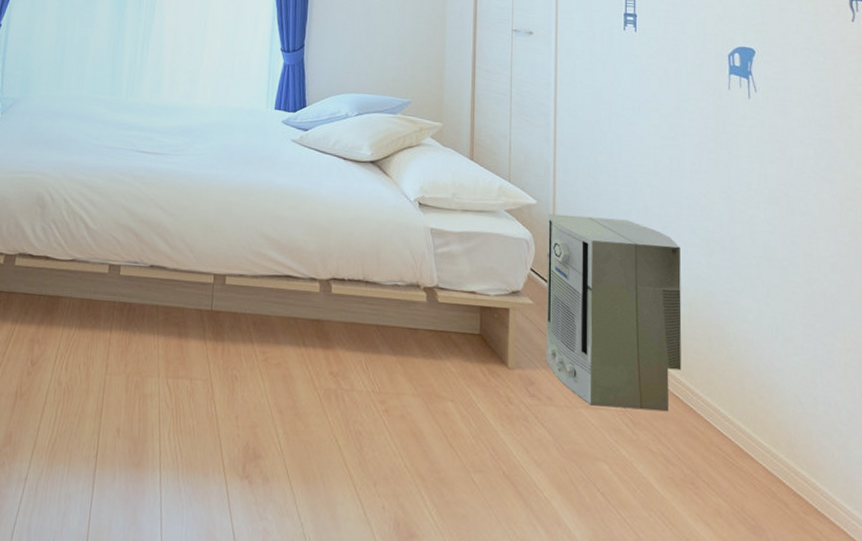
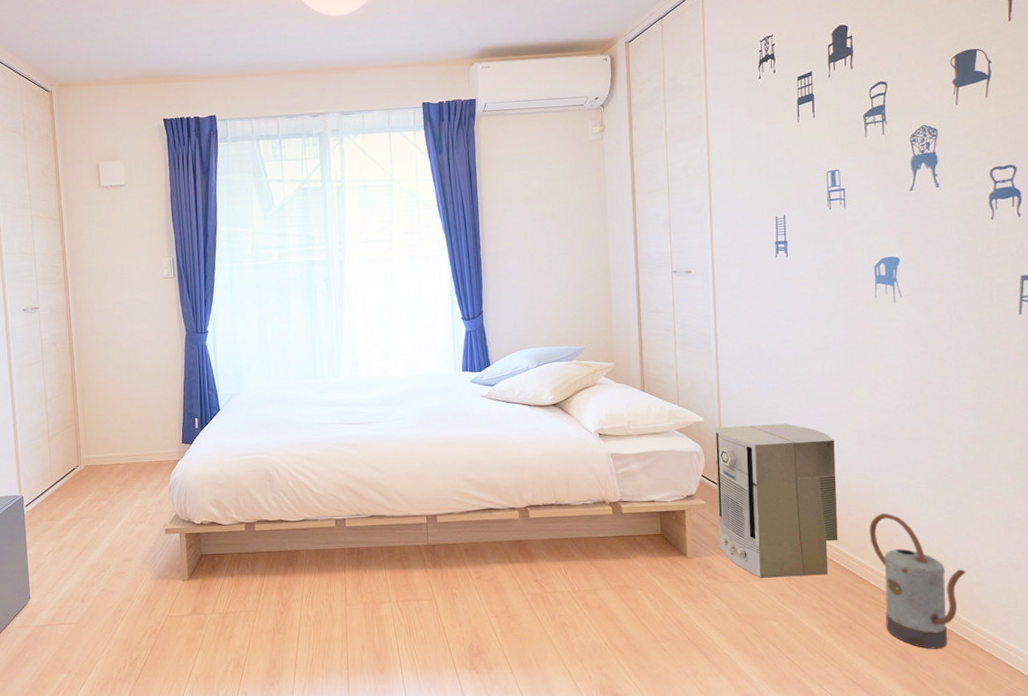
watering can: none [717,343,827,526] -> present [869,512,966,649]

